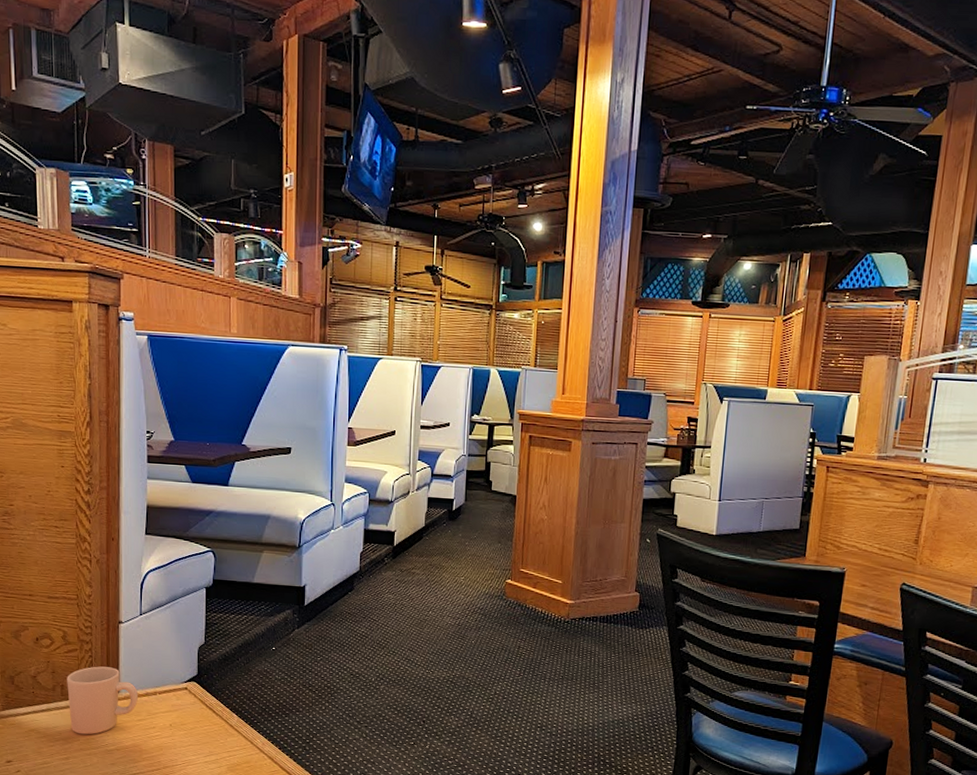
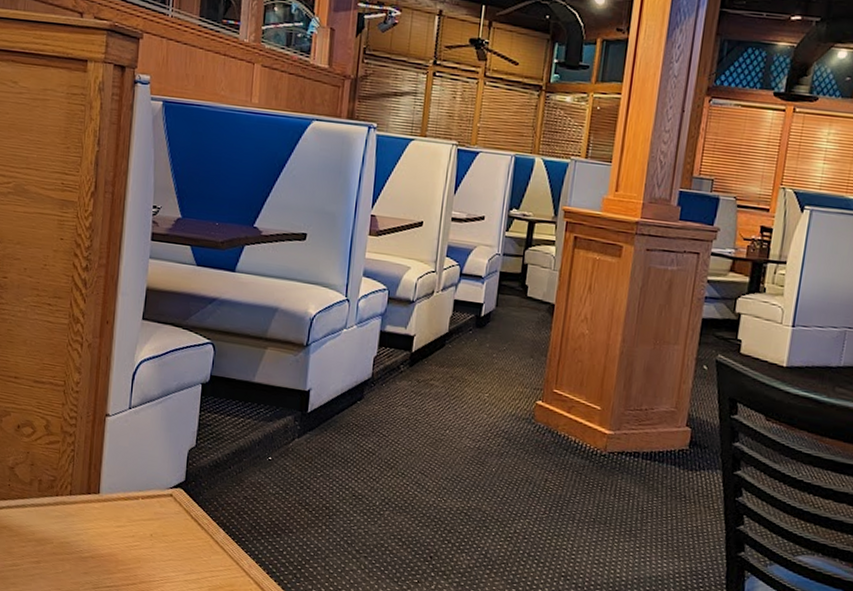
mug: present [67,666,139,735] -> none [45,462,120,538]

